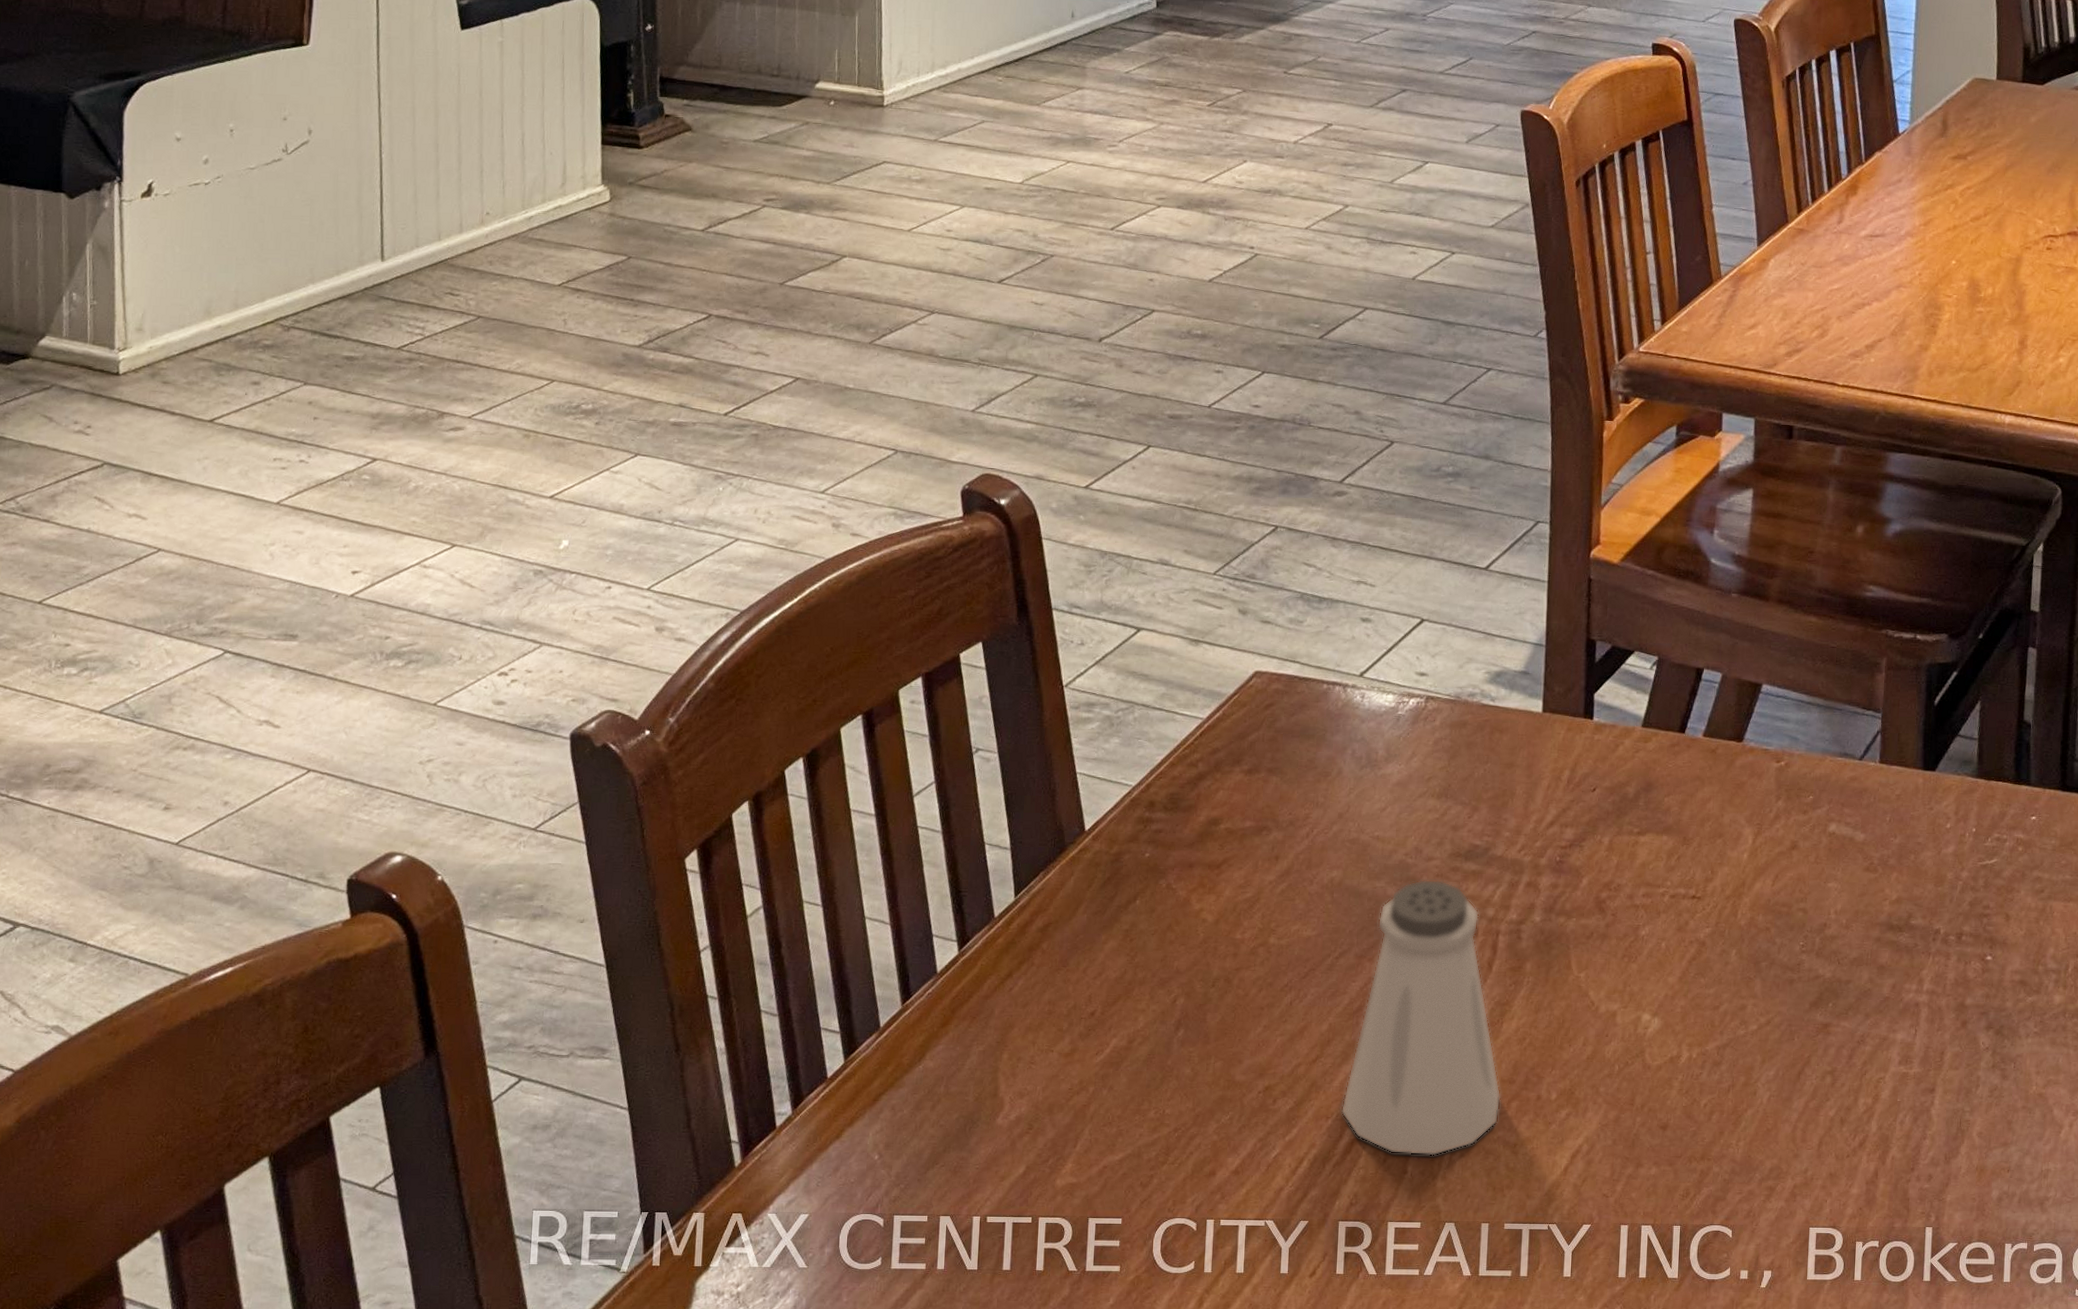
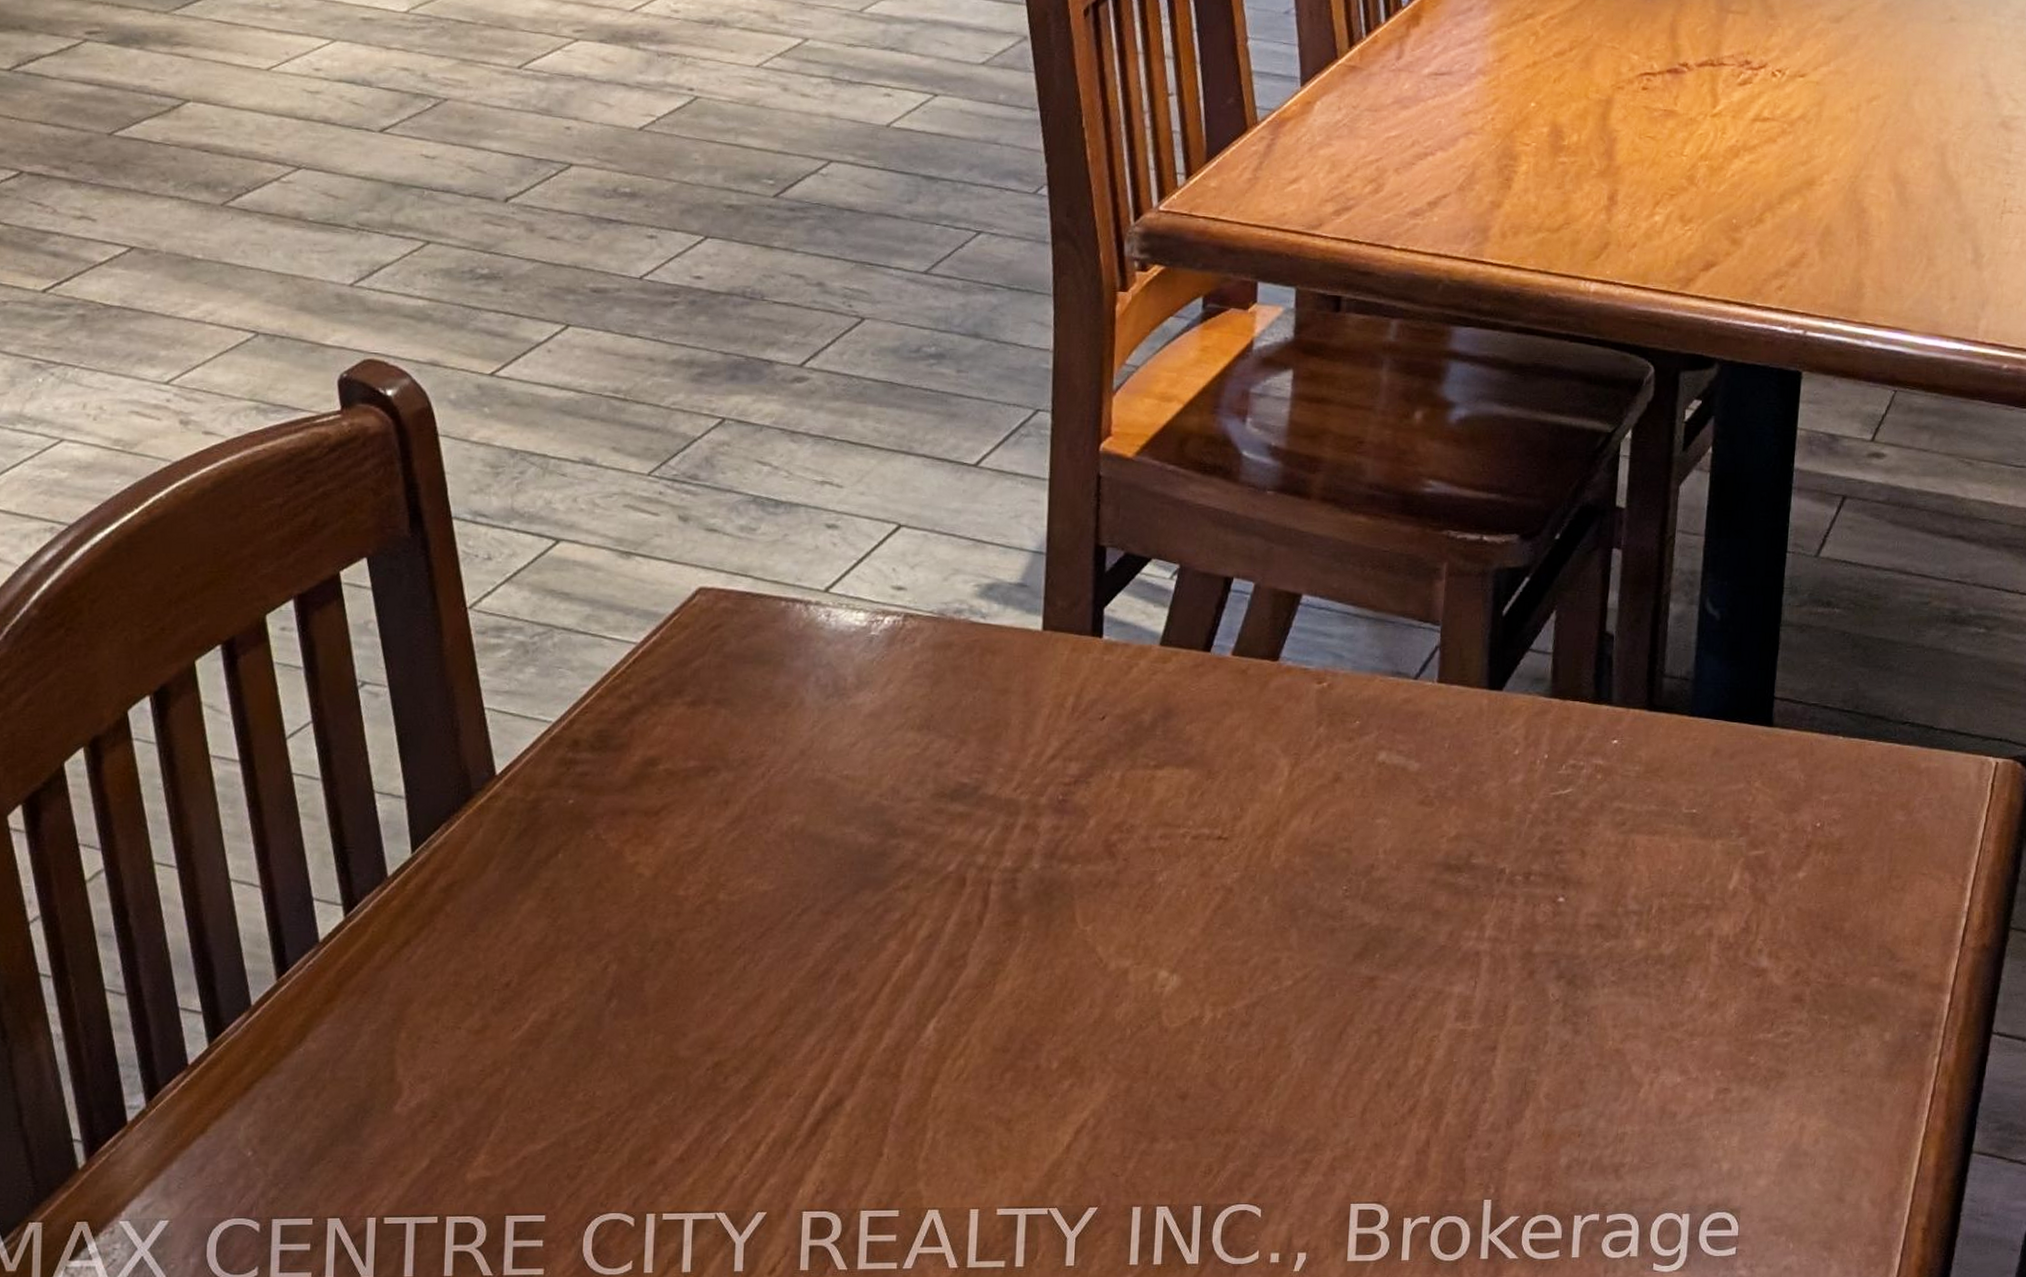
saltshaker: present [1340,879,1501,1156] -> none [804,823,993,1136]

